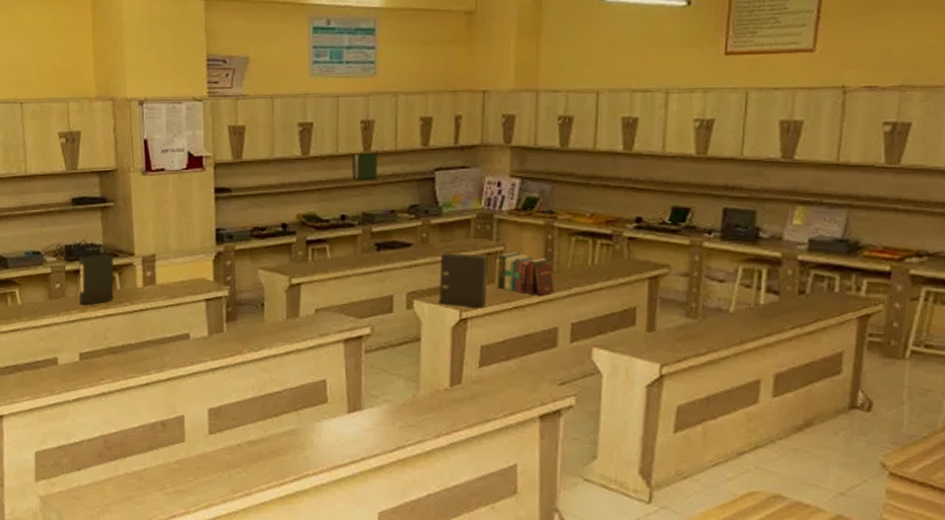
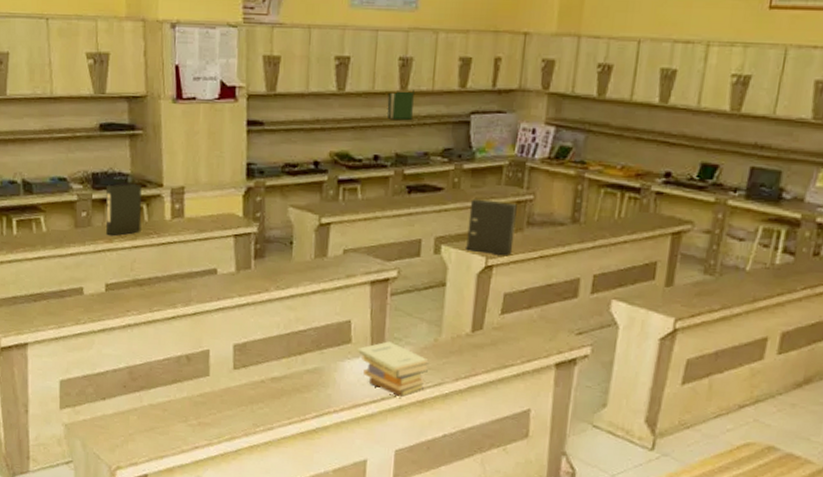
books: none [332,399,408,457] -> present [355,341,429,398]
books: present [494,252,554,296] -> none [521,201,580,246]

